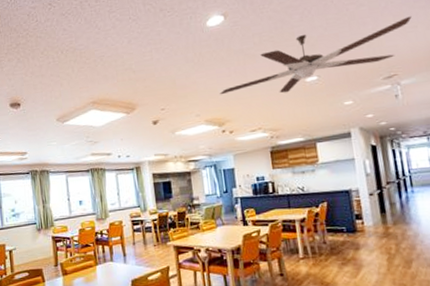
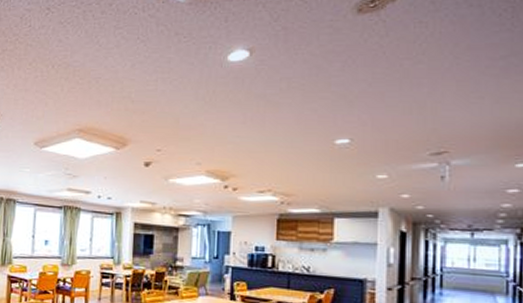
ceiling fan: present [219,16,412,95] -> none [229,84,479,154]

